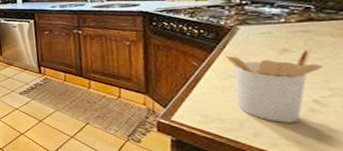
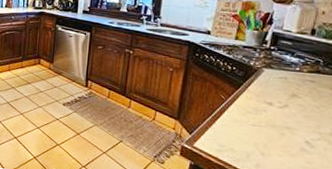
utensil holder: present [225,49,322,123] -> none [248,93,318,159]

